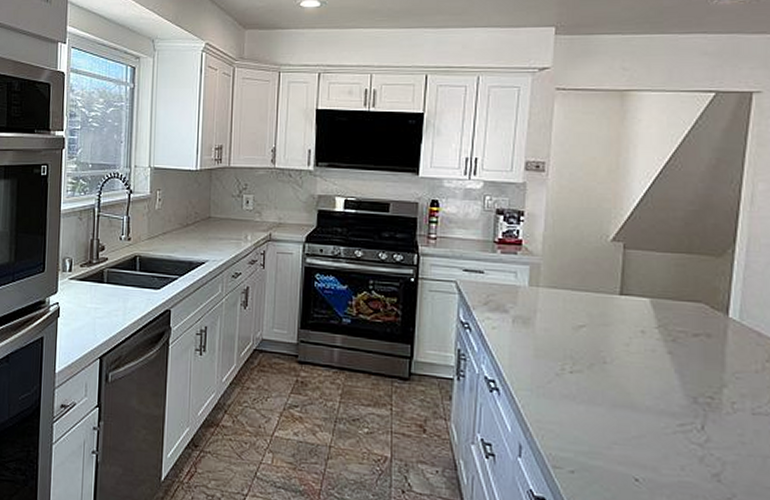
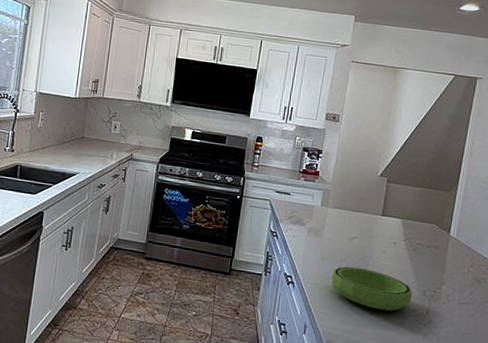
bowl: none [553,365,677,426] -> present [332,266,413,311]

